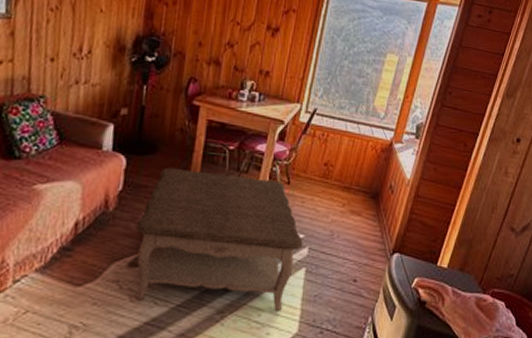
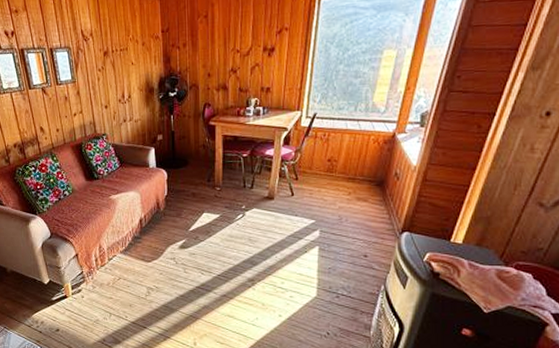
coffee table: present [134,167,303,313] -> none [180,175,314,281]

